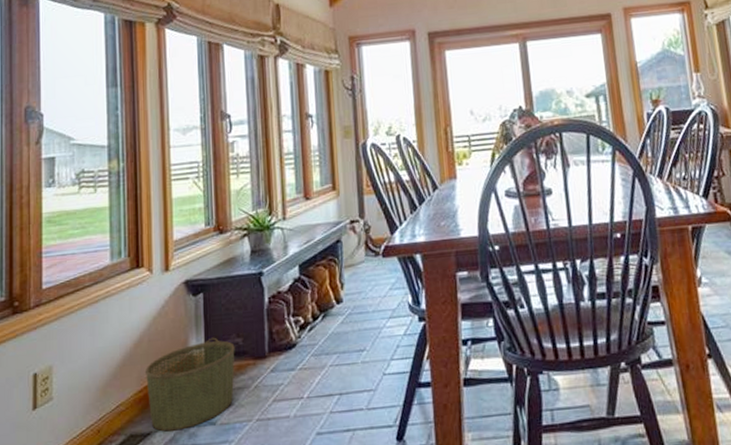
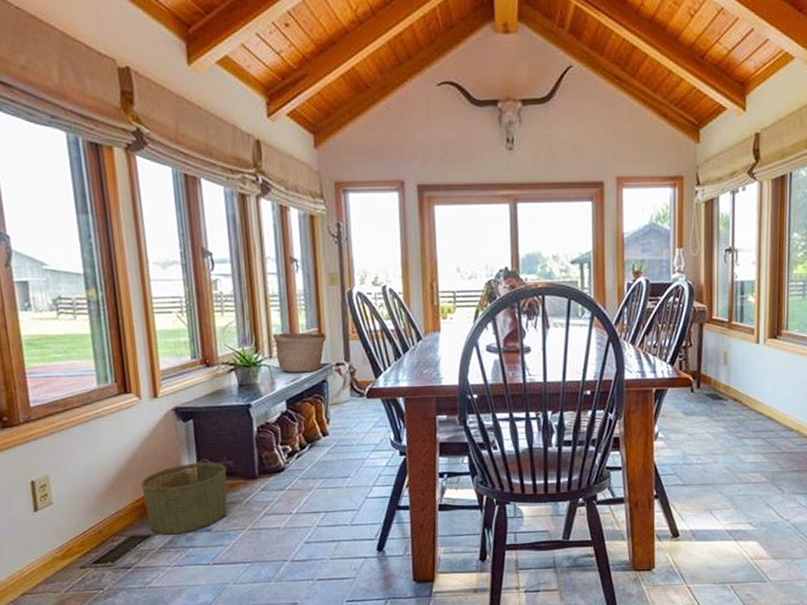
basket: none [286,189,341,234] -> present [272,332,327,373]

